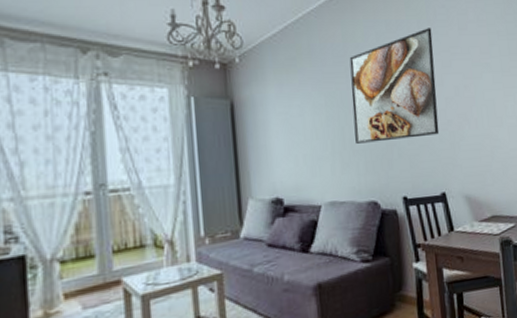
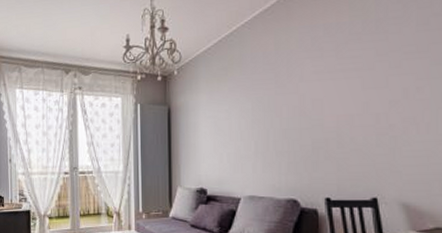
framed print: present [349,28,440,144] -> none [279,27,380,145]

